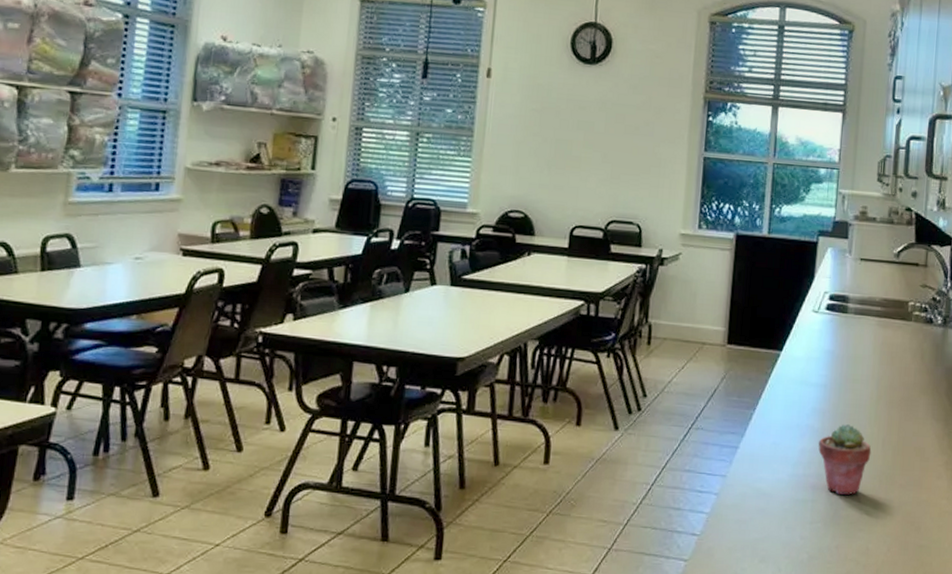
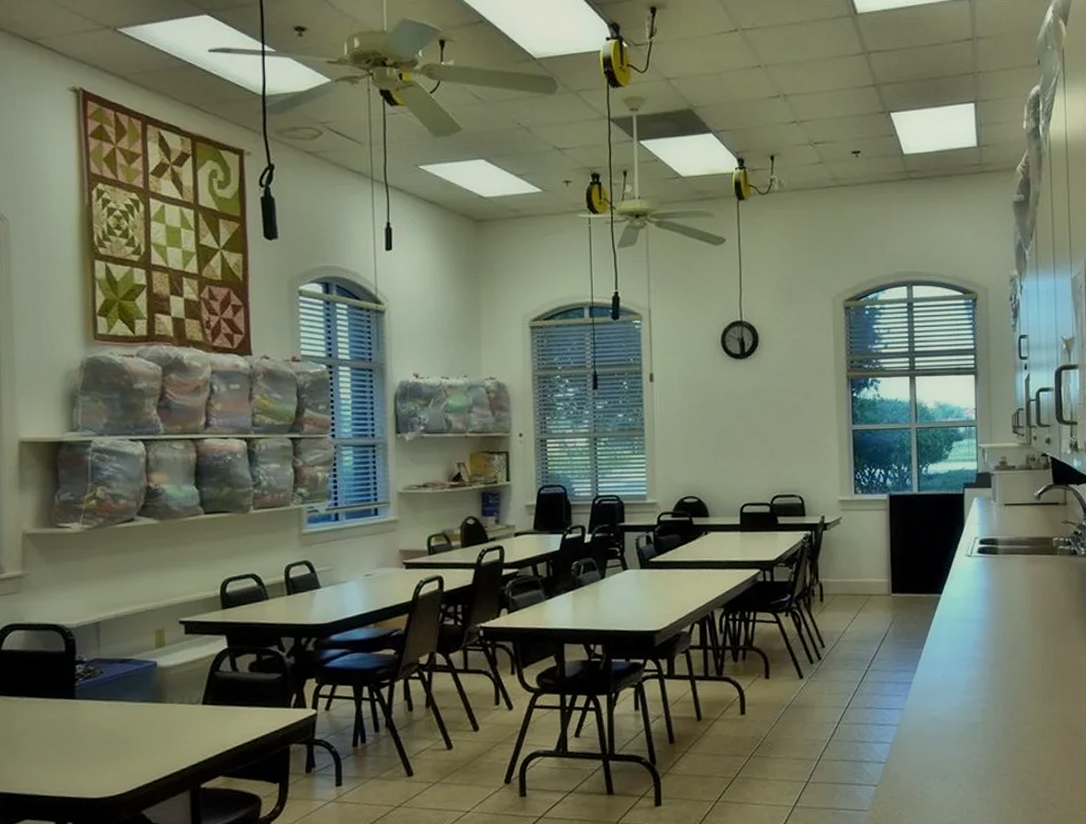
potted succulent: present [818,423,872,495] -> none [983,651,1032,715]

